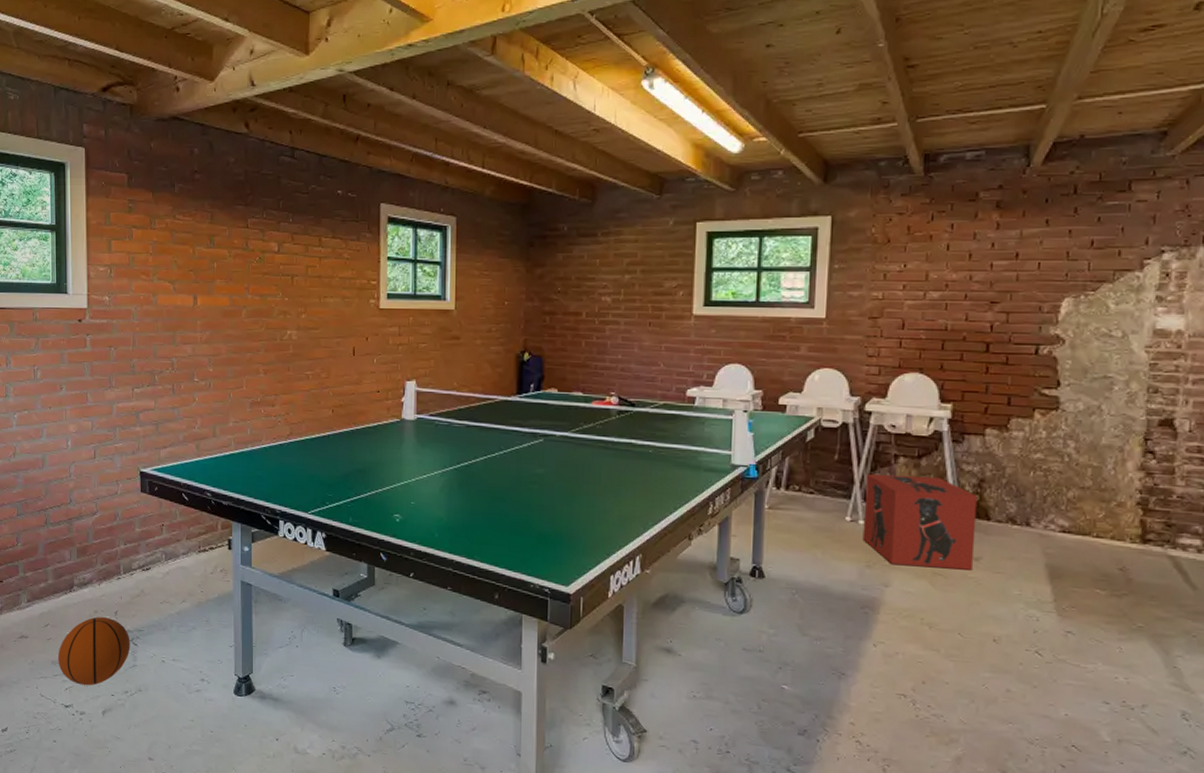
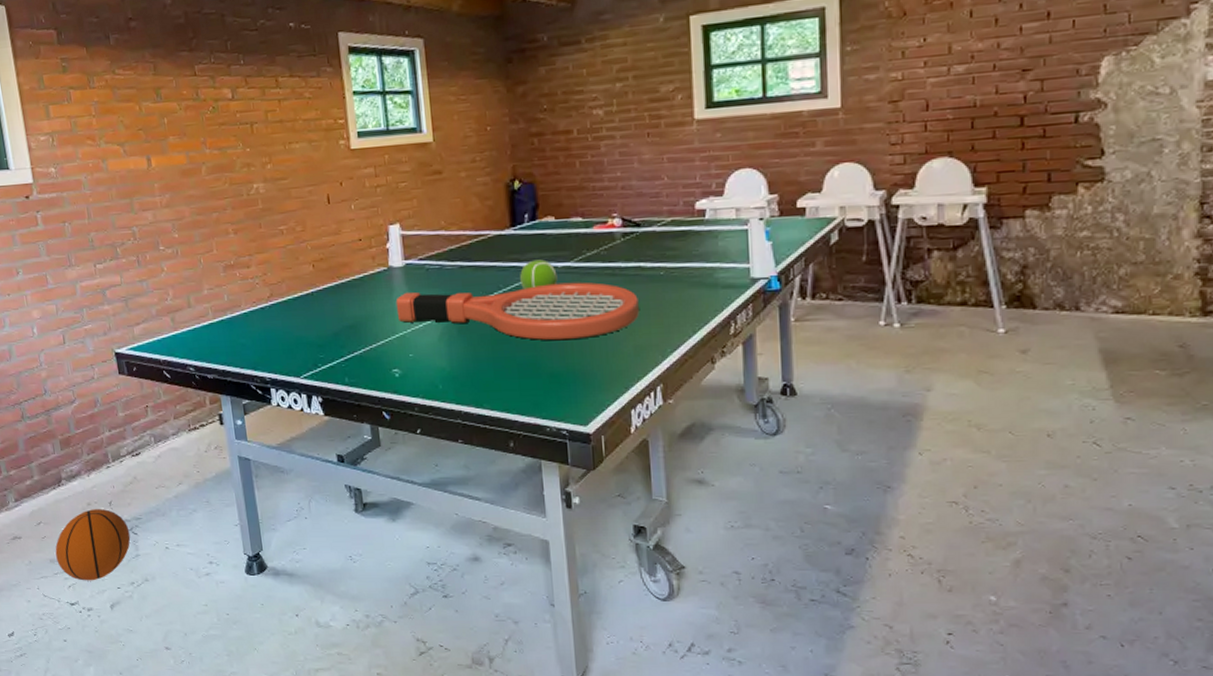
tennis racket: none [404,427,627,505] -> present [395,259,639,341]
storage box: present [862,473,978,570] -> none [898,269,1021,367]

